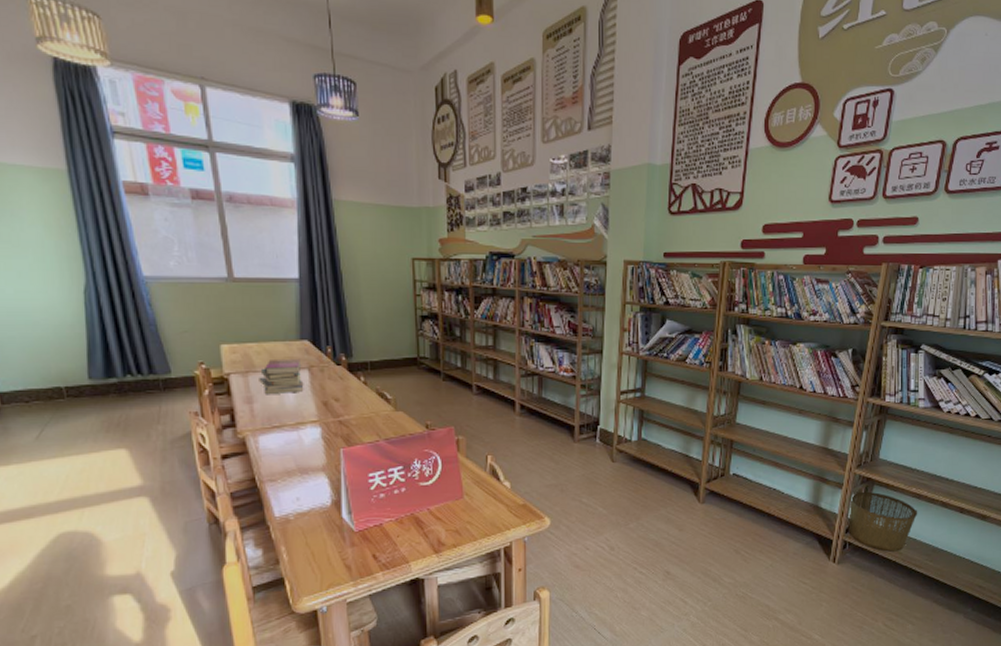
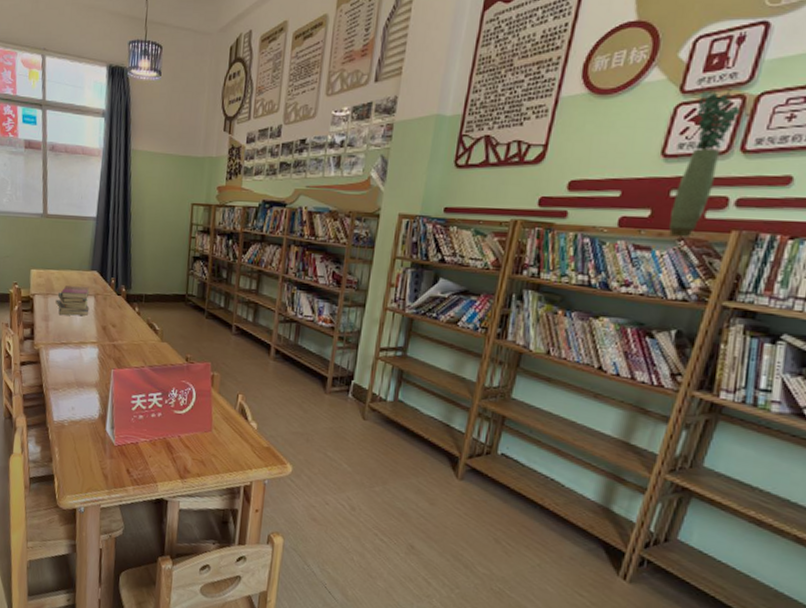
vase: none [839,141,880,271] -> present [668,85,741,238]
basket: present [848,490,918,552] -> none [648,499,756,586]

